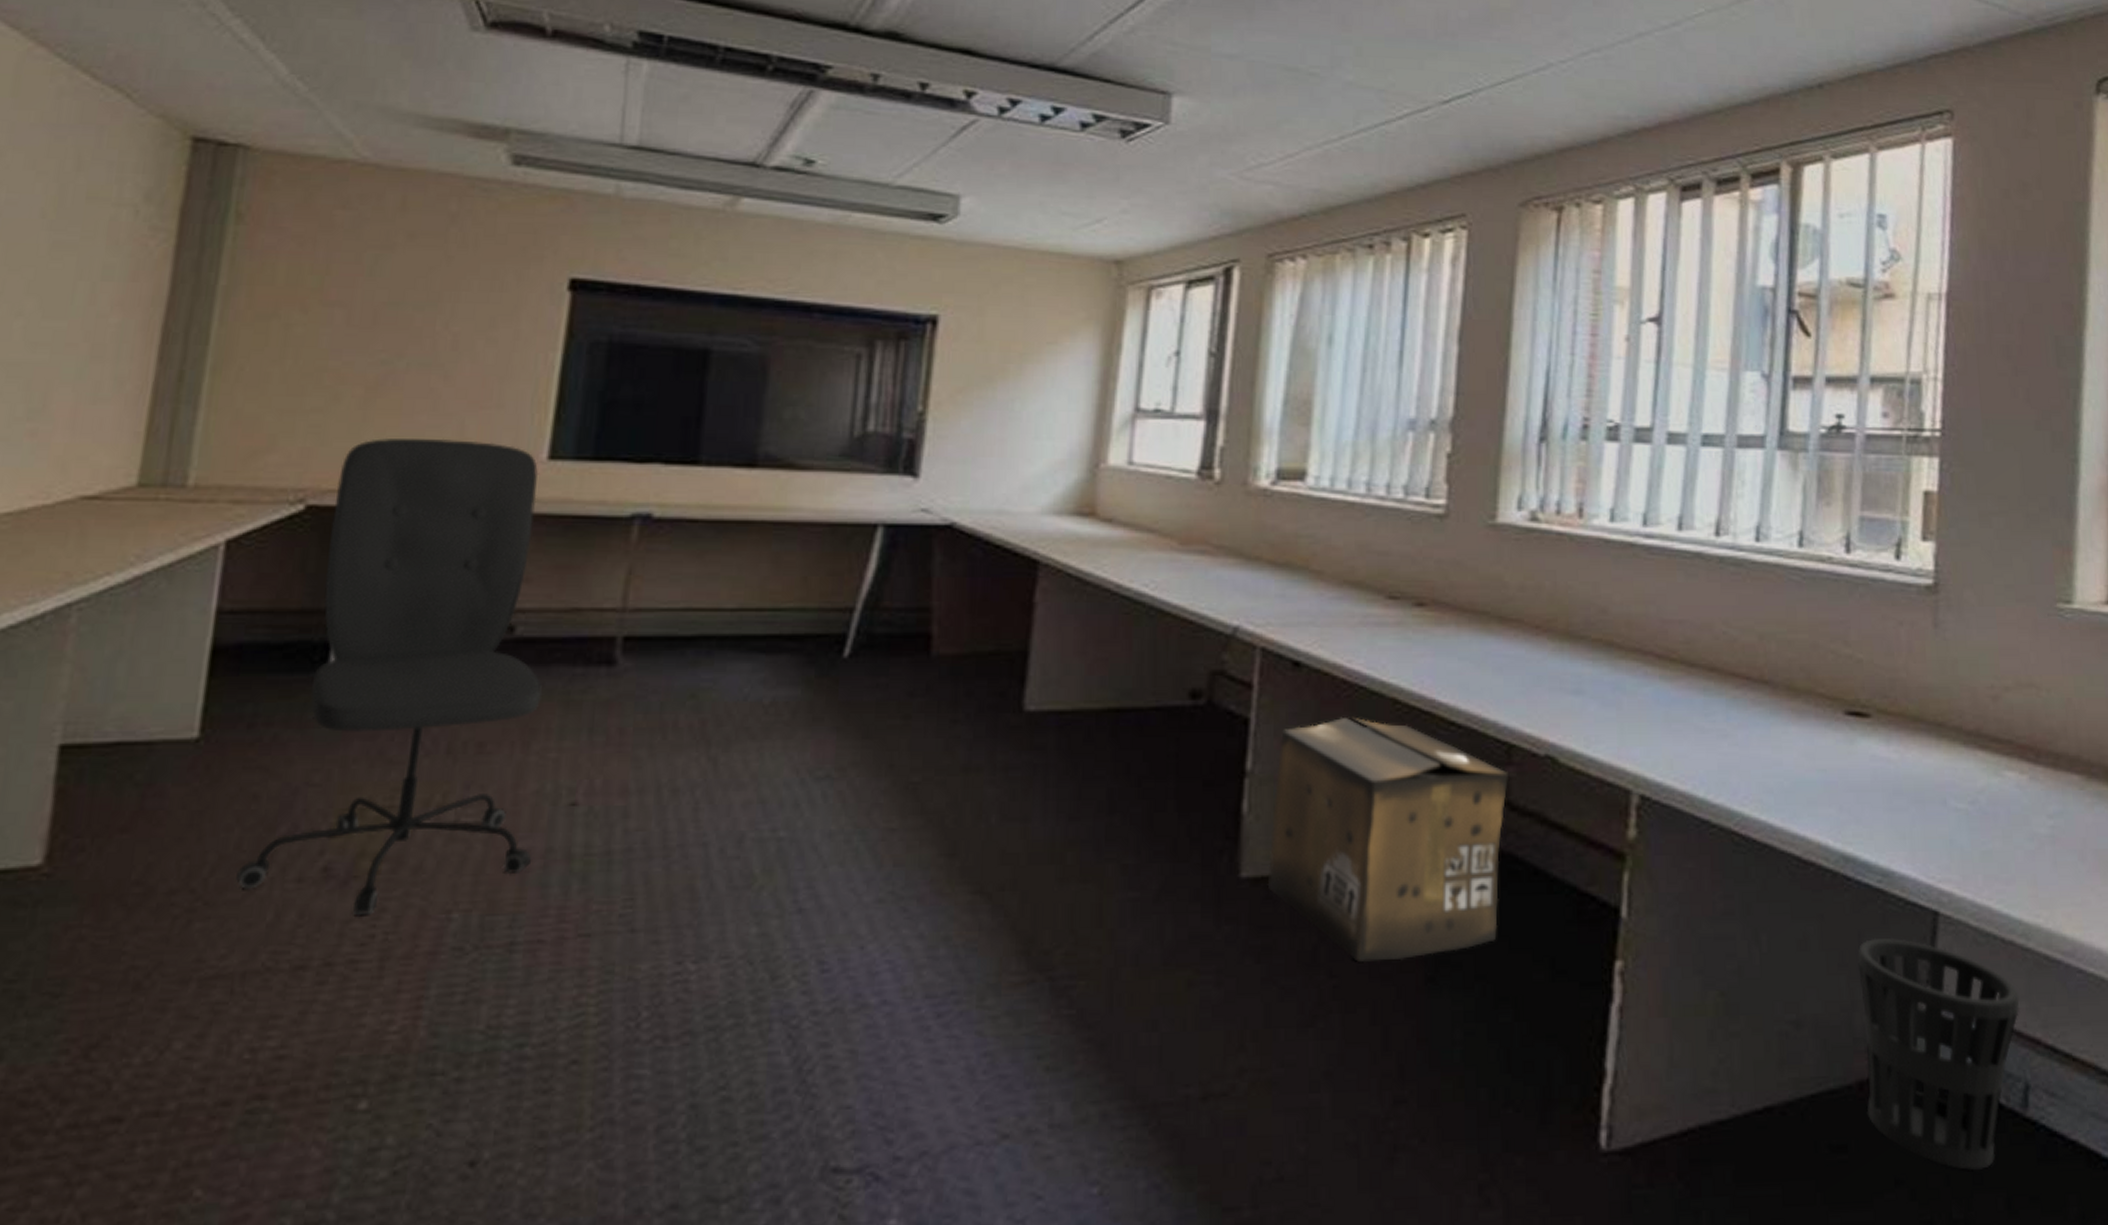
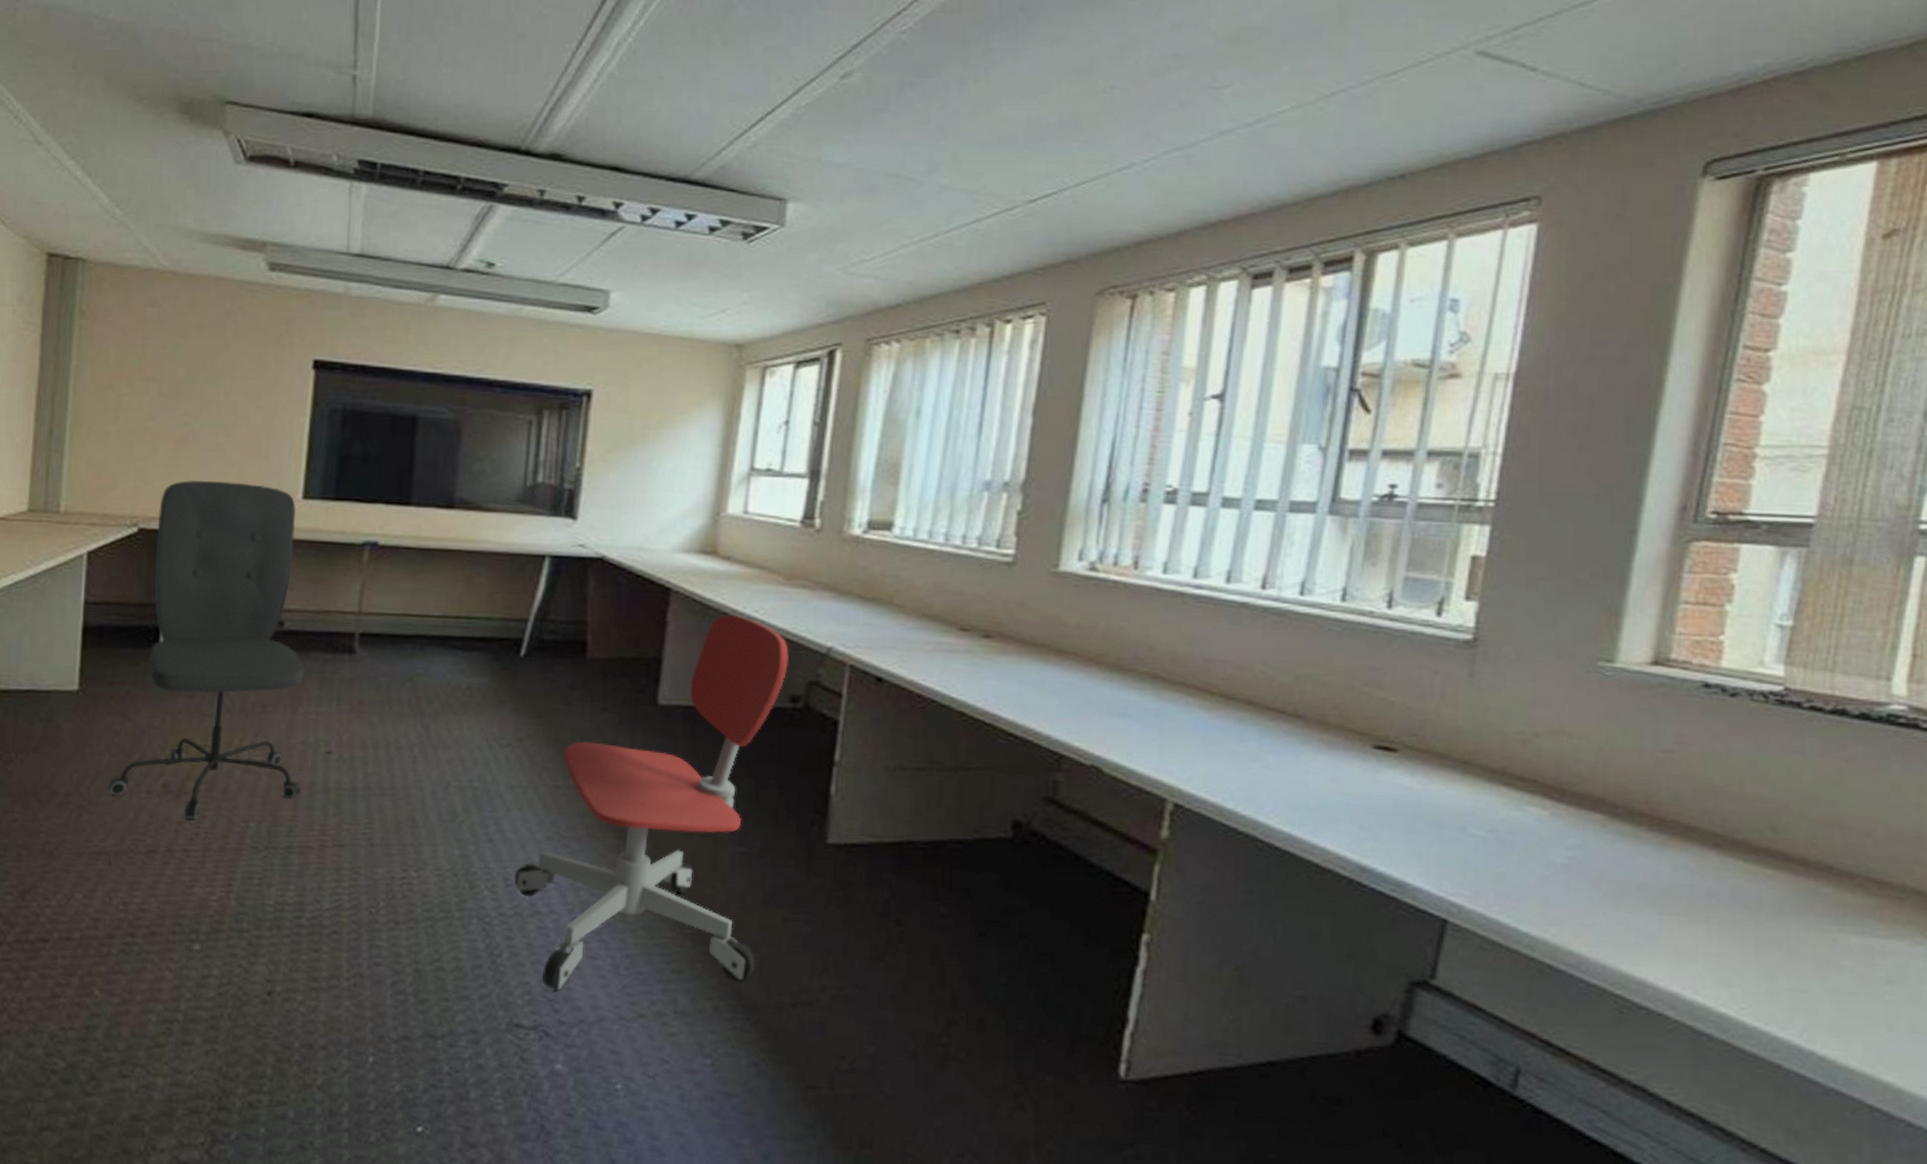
office chair: none [832,592,1186,1113] -> present [514,615,789,990]
cardboard box: present [1267,716,1508,963] -> none [849,723,1057,918]
wastebasket: present [1857,937,2020,1171] -> none [1362,936,1519,1133]

